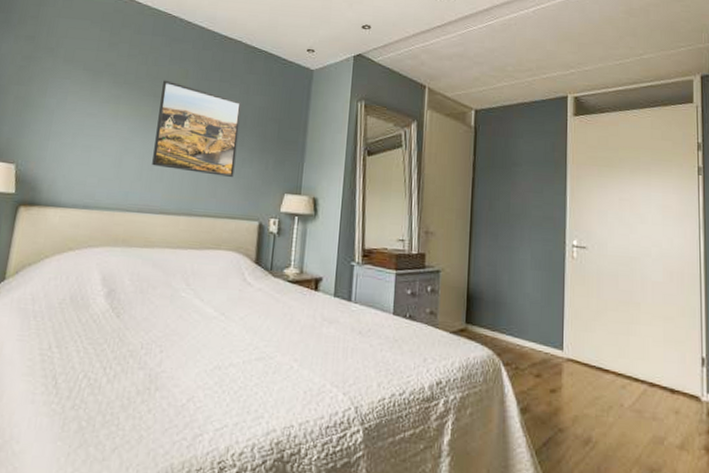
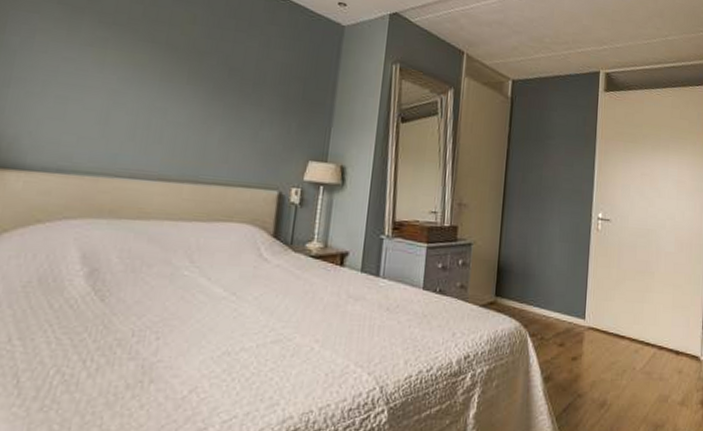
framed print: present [152,80,242,177] -> none [148,24,261,140]

